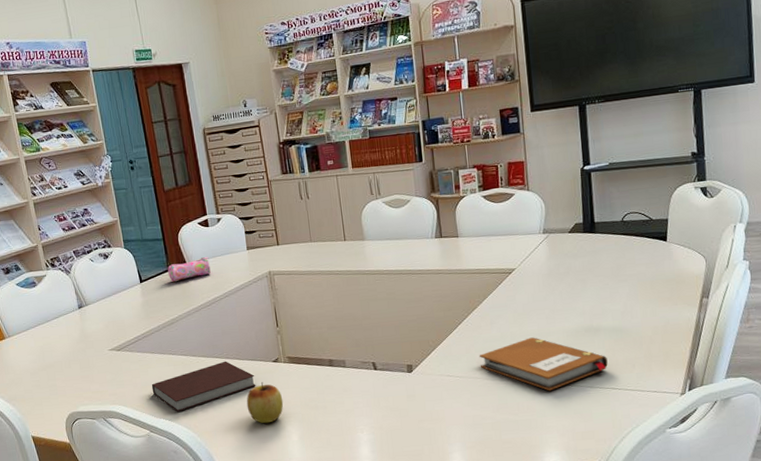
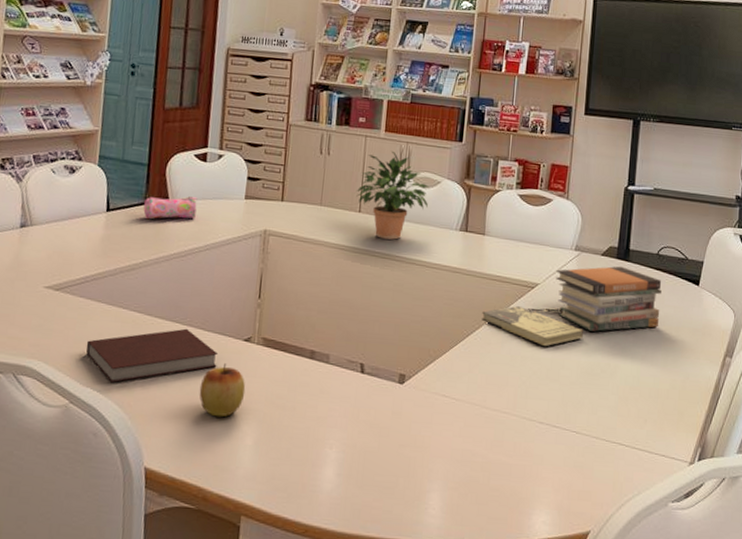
potted plant: none [338,183,403,259] -> present [356,150,429,240]
book: none [468,291,563,320] -> present [481,306,583,346]
notebook: present [479,337,608,391] -> none [481,367,619,435]
book stack: none [529,238,633,300] -> present [556,266,661,332]

